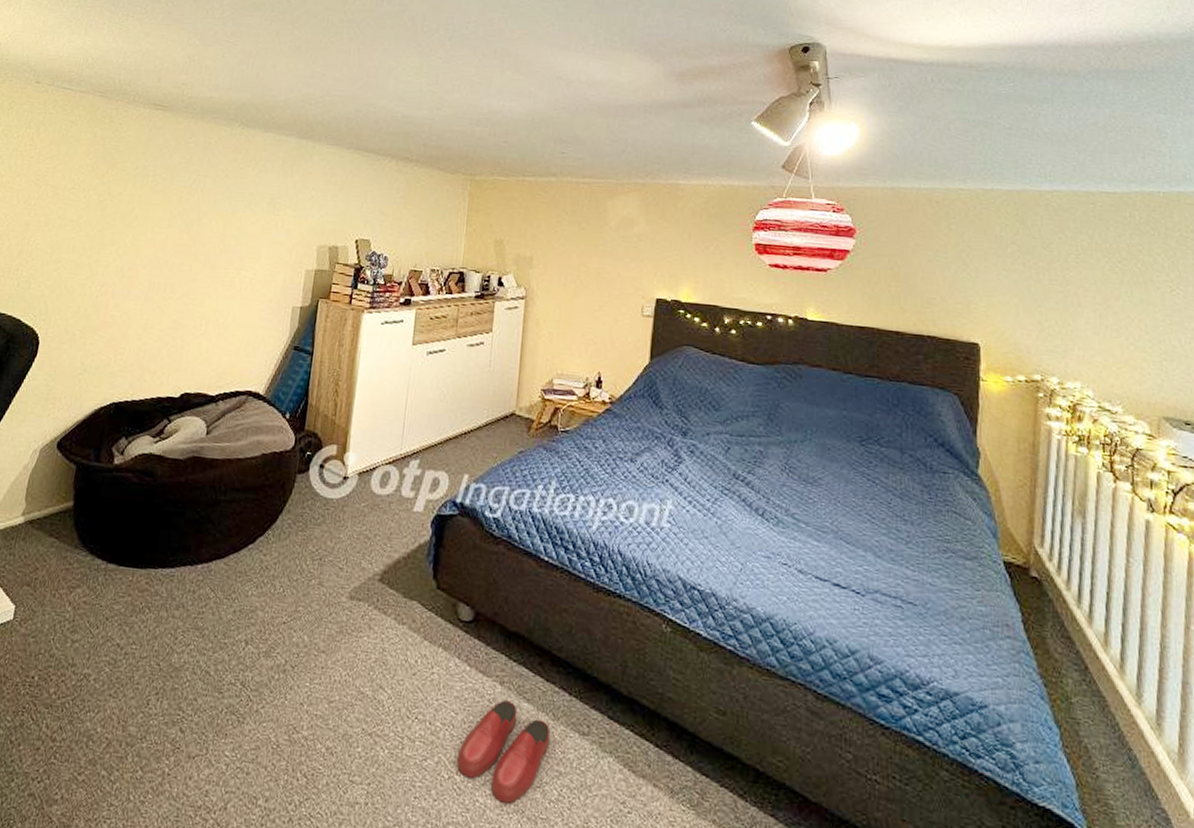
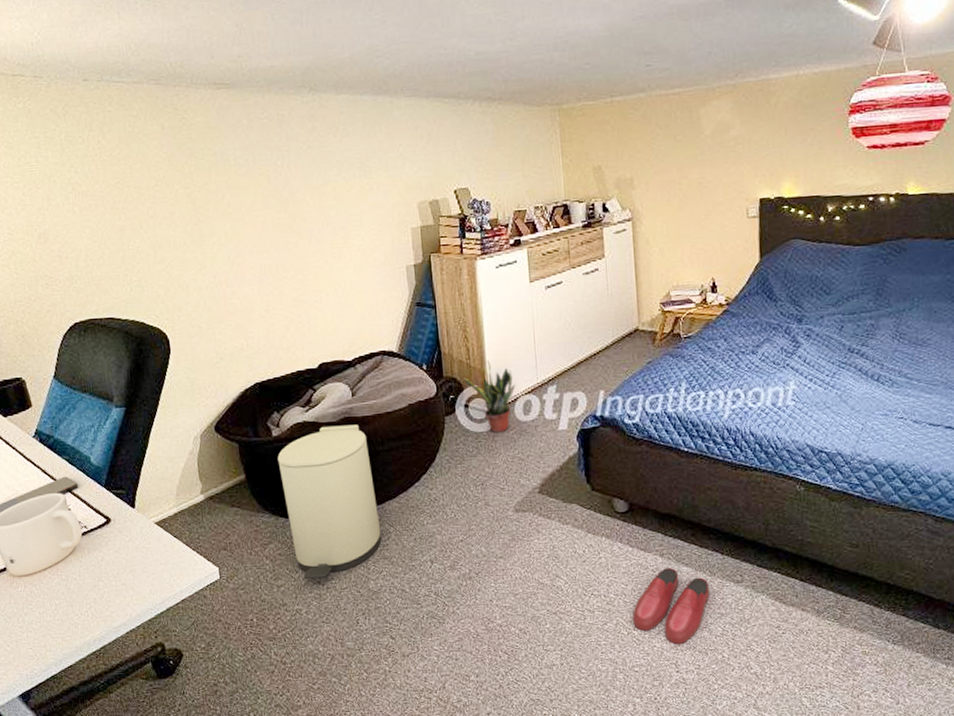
pedal bin: none [100,462,210,641] -> present [277,424,382,580]
potted plant: none [325,420,377,503] -> present [464,360,516,434]

